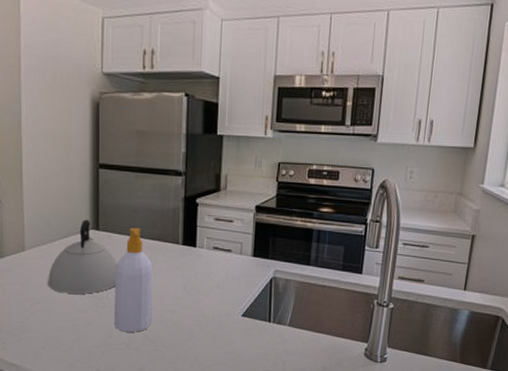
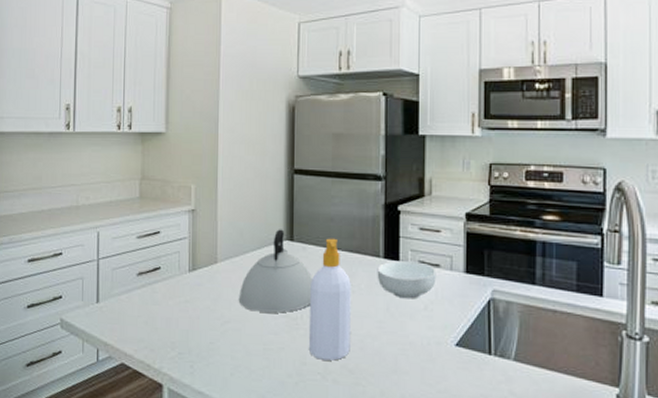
cereal bowl: none [176,247,228,279] -> present [377,261,437,299]

